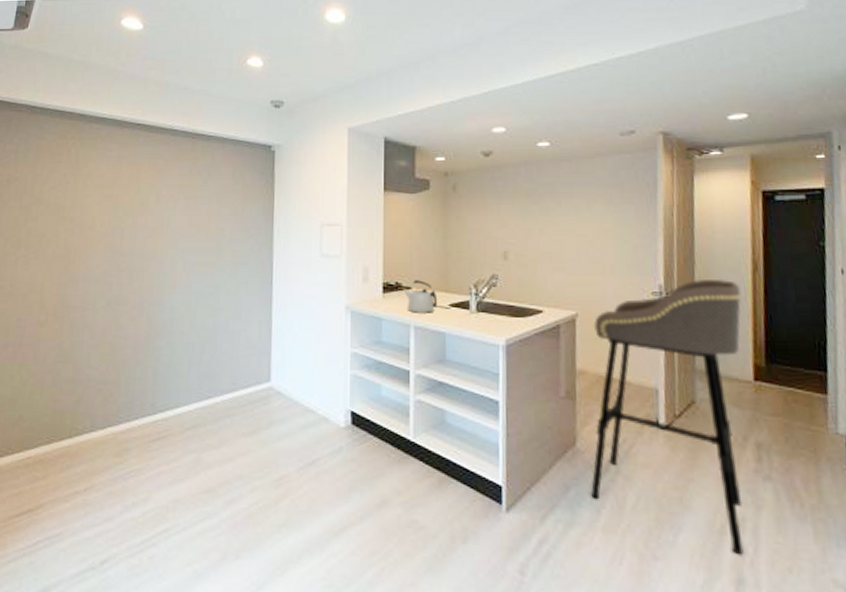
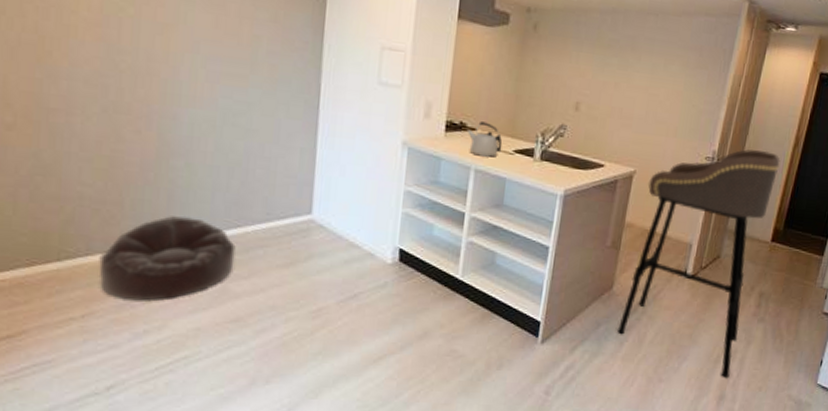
beanbag: none [99,390,207,473] -> present [99,215,236,301]

